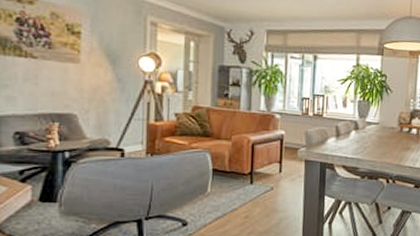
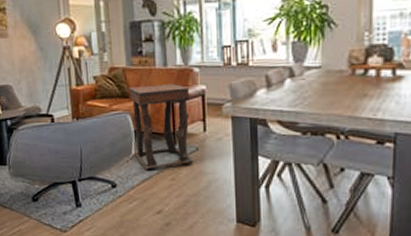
side table: none [210,126,269,208] -> present [129,84,193,170]

